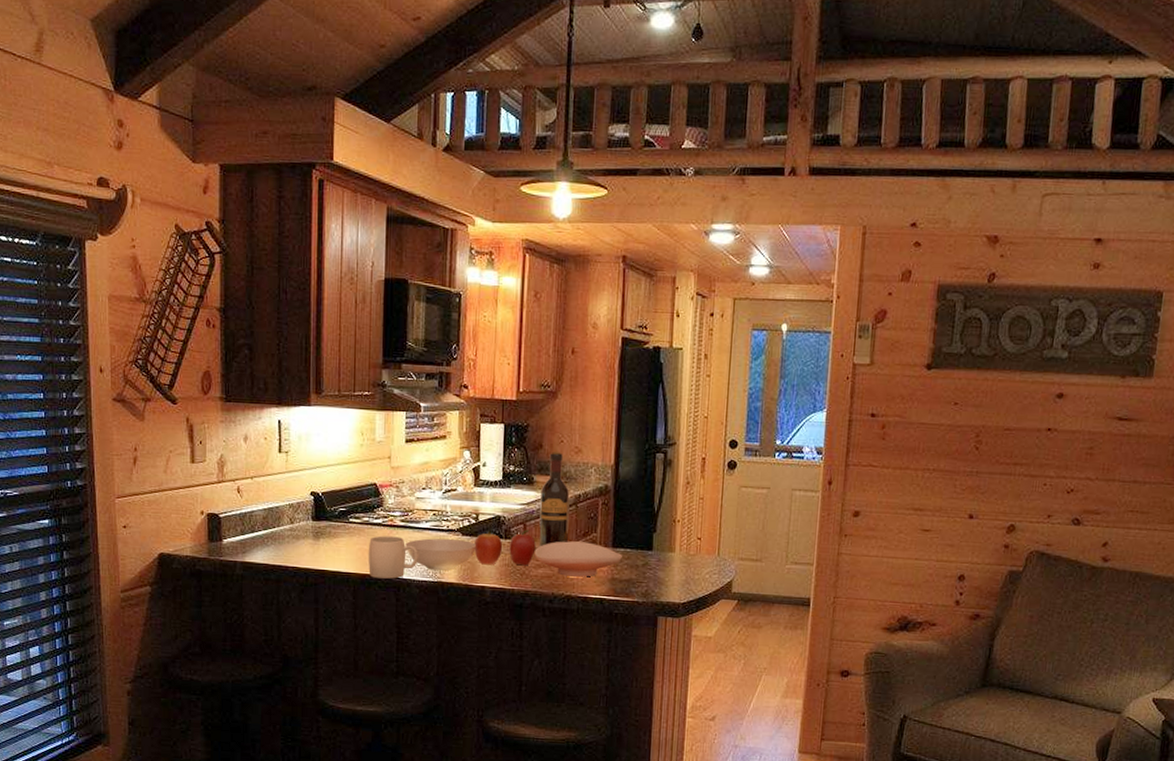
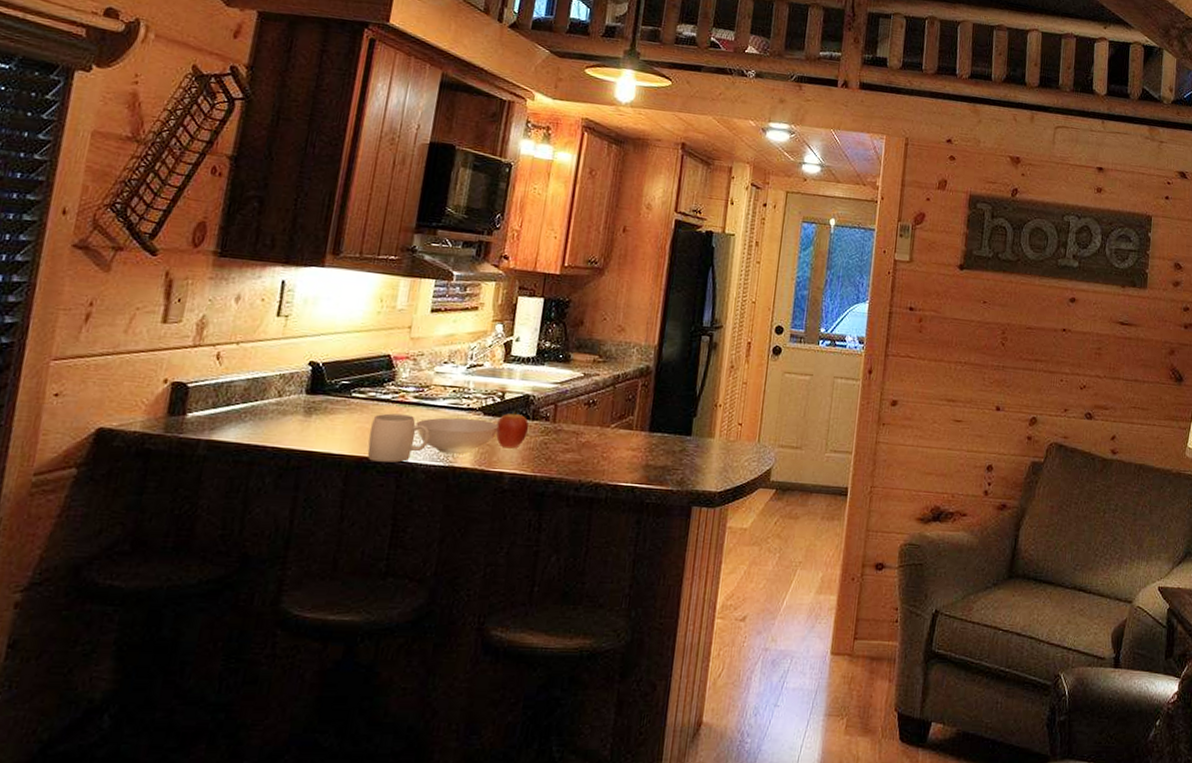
fruit: present [509,529,536,566] -> none [535,410,567,450]
decorative bowl: present [534,541,622,577] -> none [563,423,659,463]
wine bottle: present [538,452,570,547] -> none [569,329,609,430]

